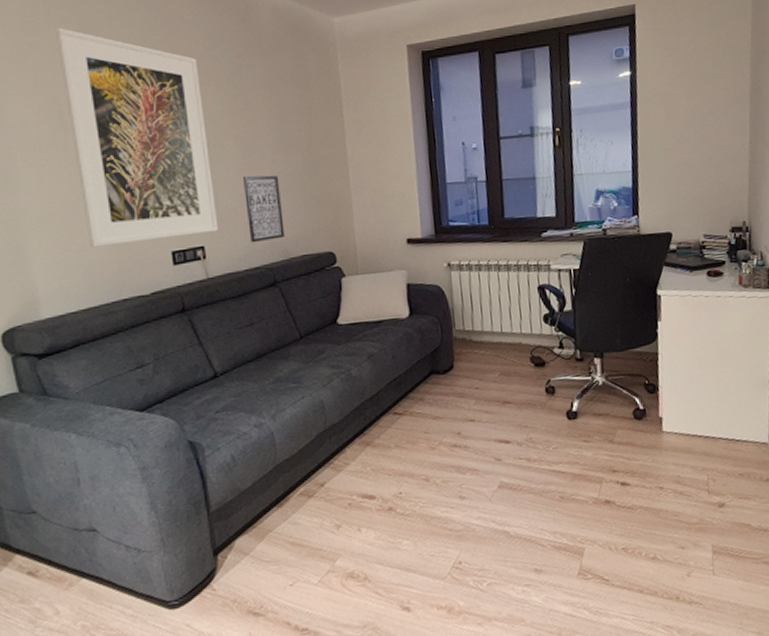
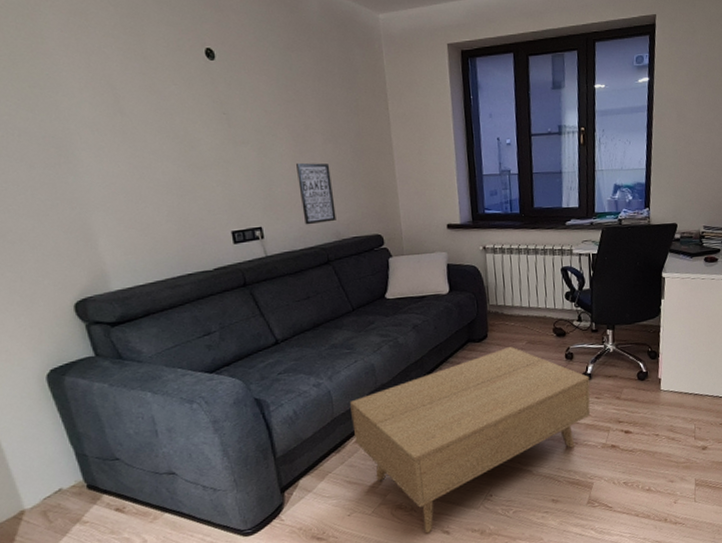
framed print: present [55,28,219,248] -> none [104,11,275,226]
coffee table: none [295,379,578,610] -> present [350,347,591,534]

